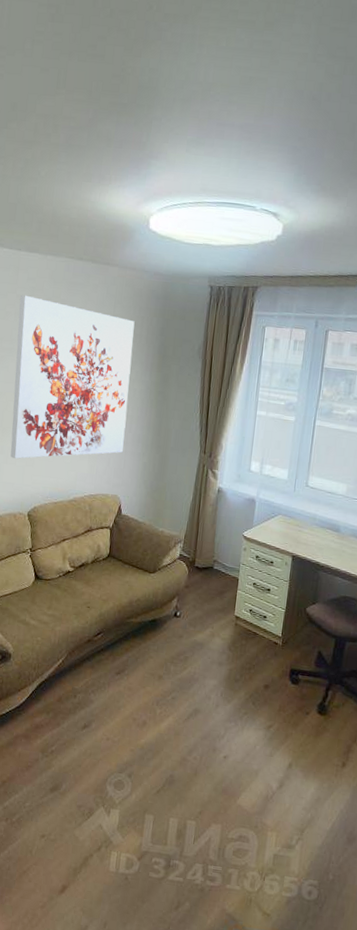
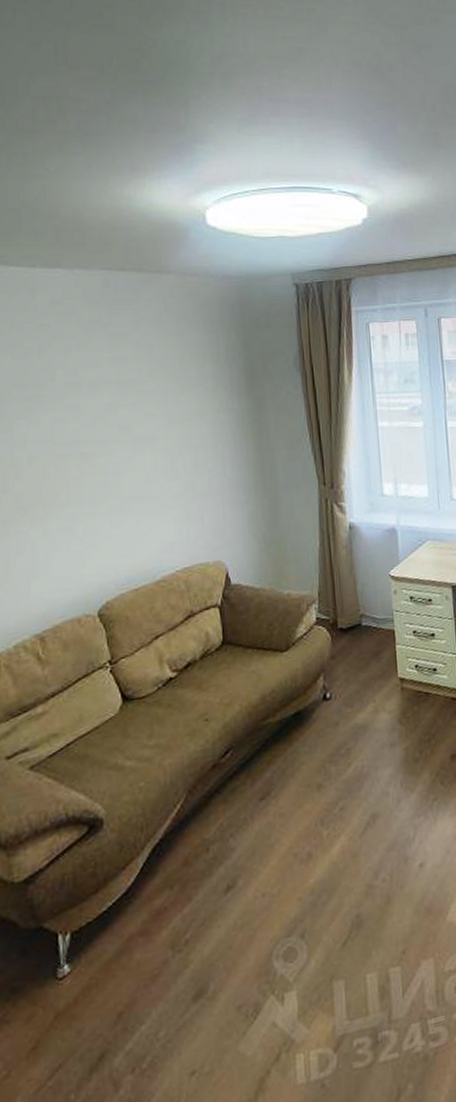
wall art: present [10,295,135,459] -> none [42,323,219,542]

